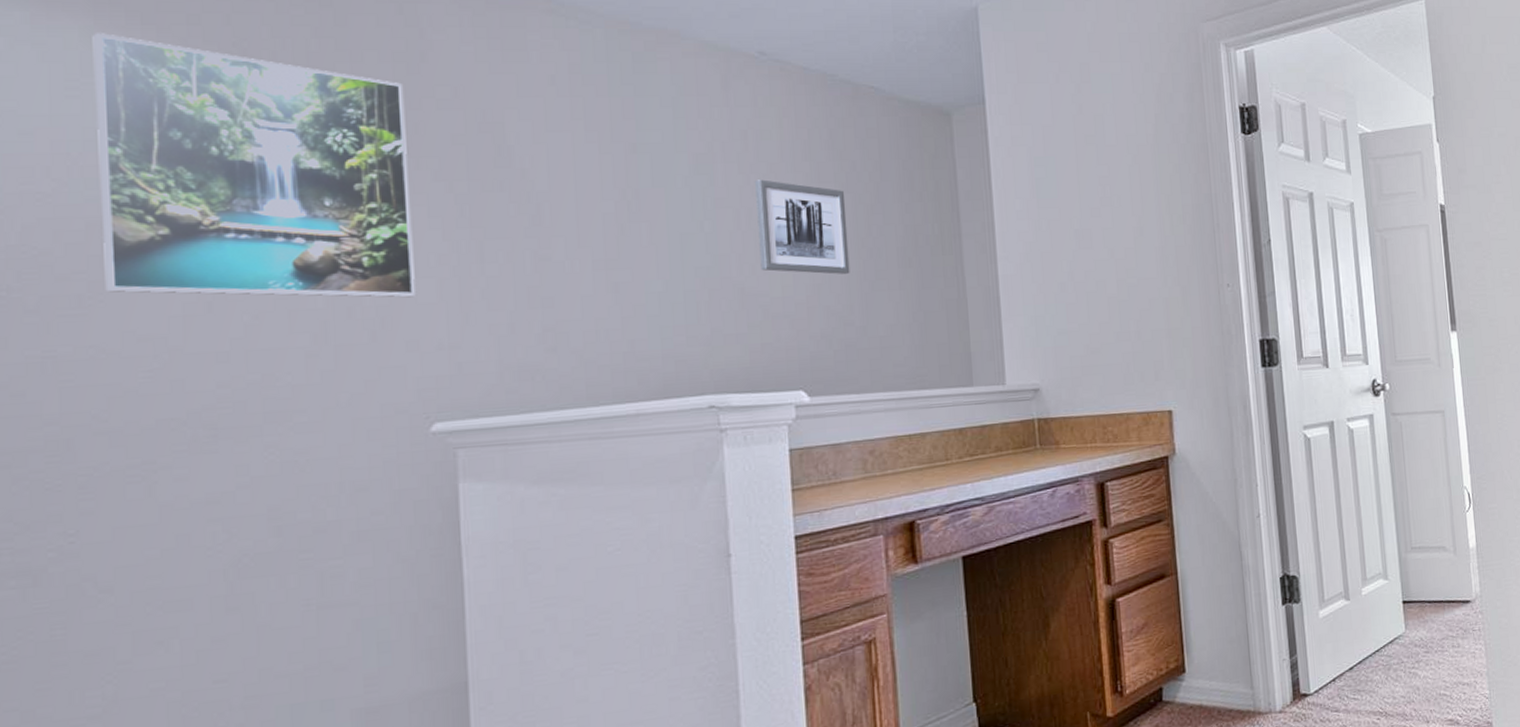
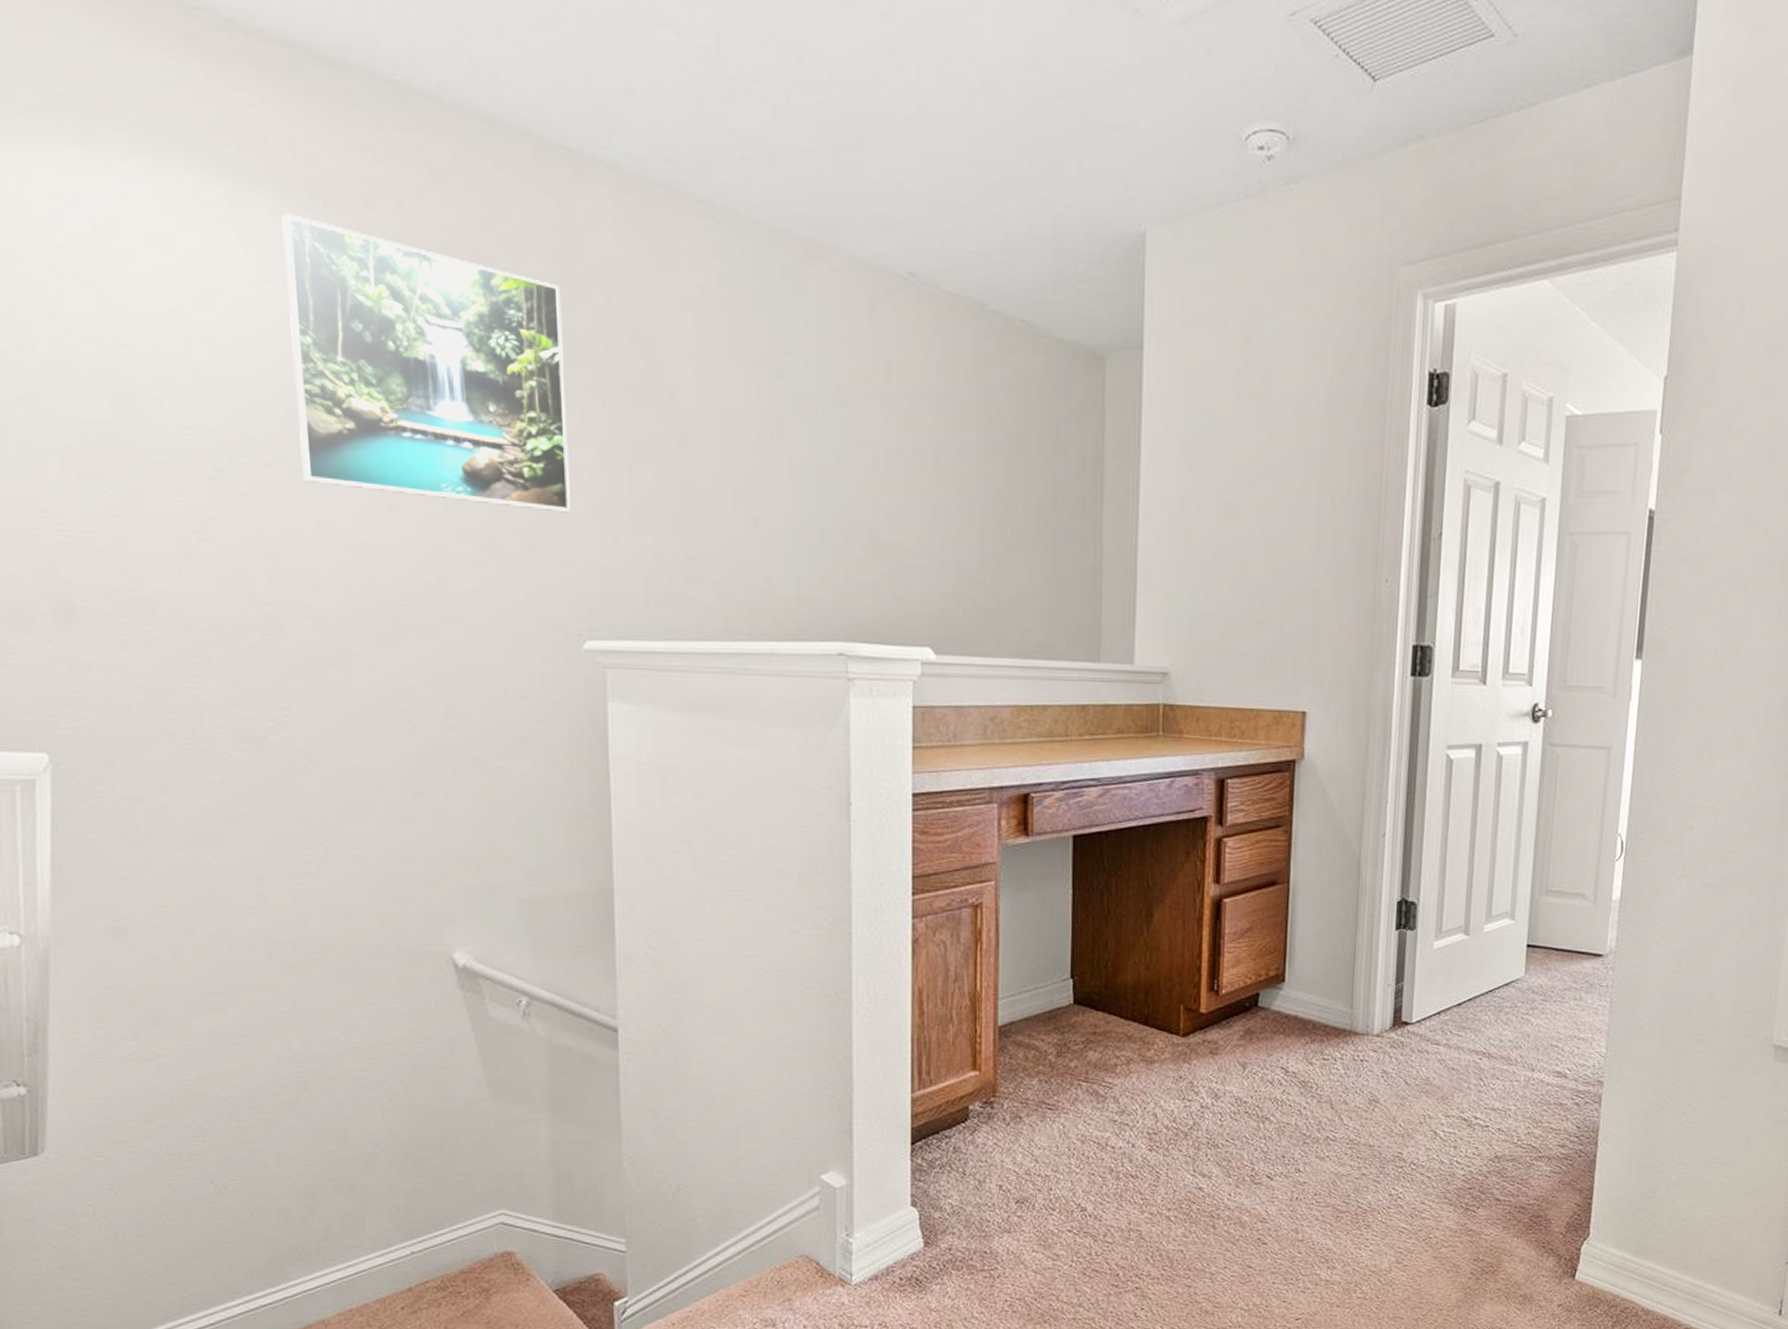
wall art: present [755,179,850,274] -> none [896,417,986,529]

